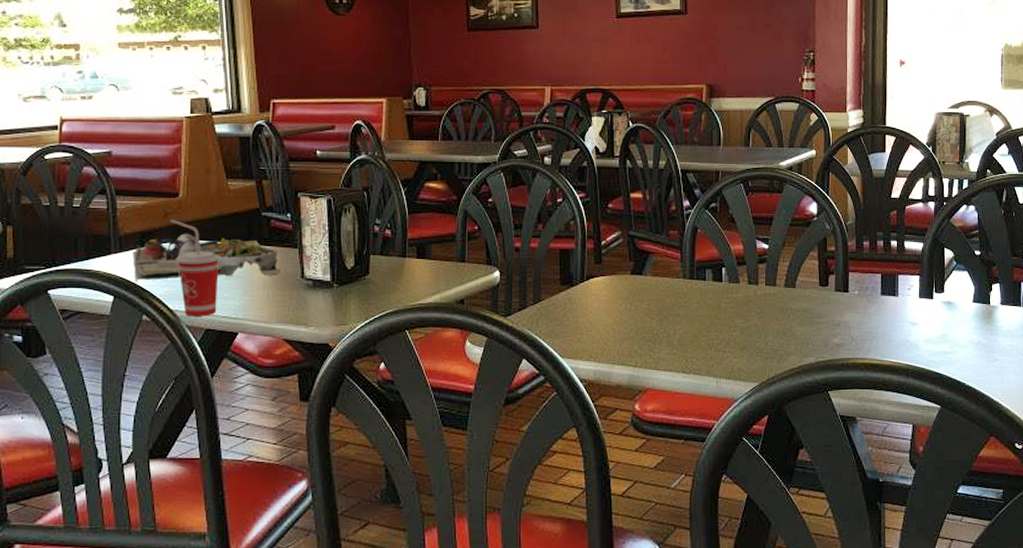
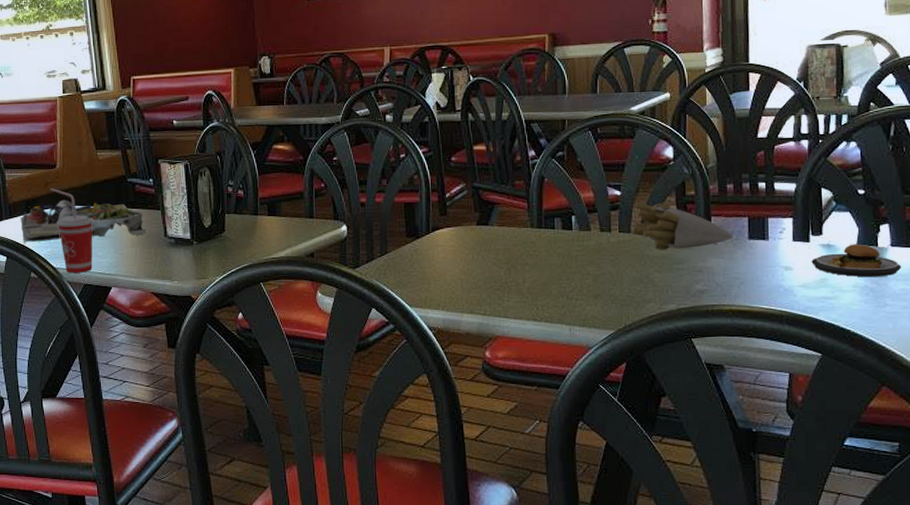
french fries: none [778,256,868,304] -> present [633,202,733,250]
burger: none [934,302,1009,334] -> present [811,244,902,278]

